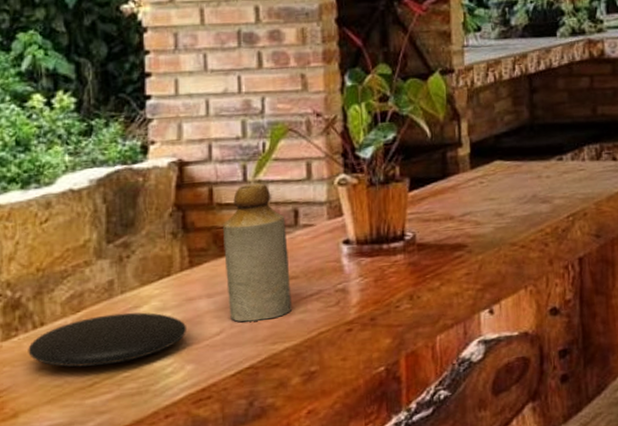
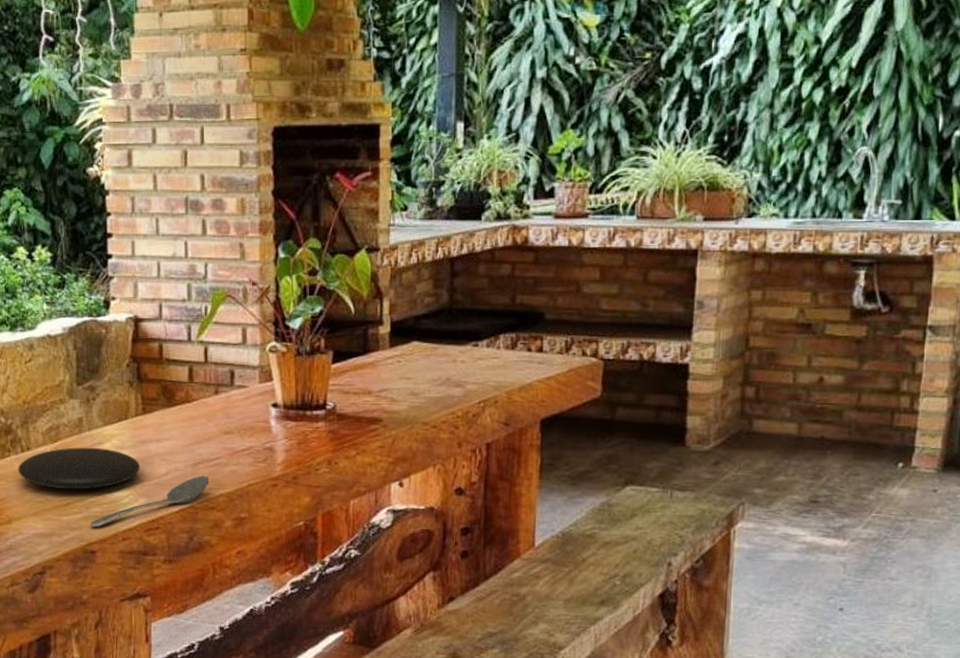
stirrer: none [123,328,272,407] -> present [90,475,209,527]
bottle: present [222,183,292,322] -> none [170,344,226,467]

